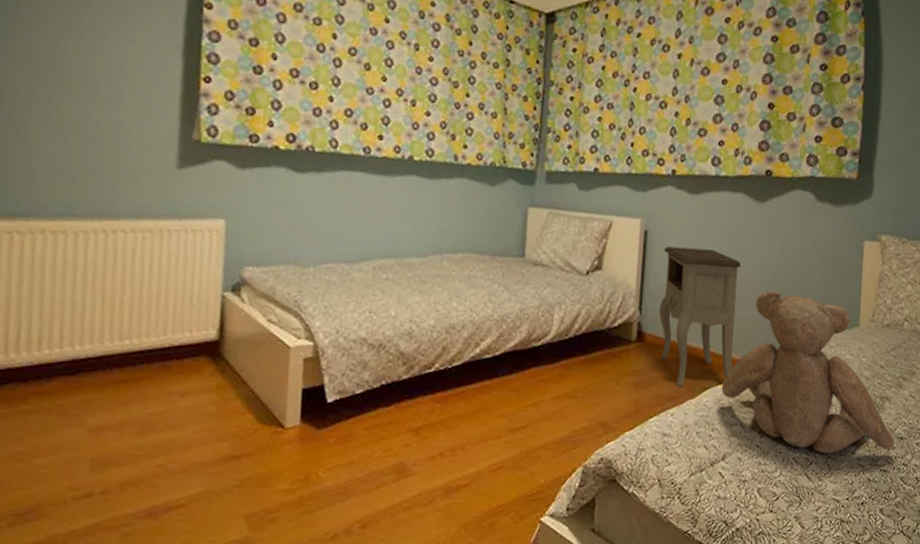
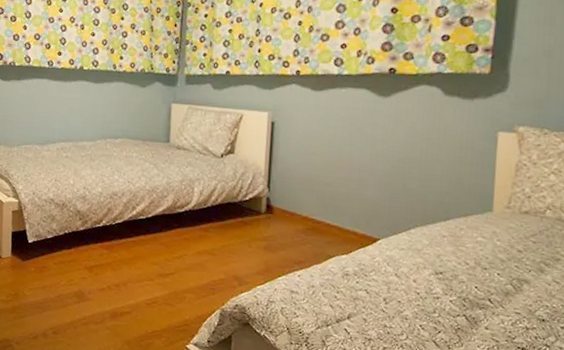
nightstand: present [658,246,741,387] -> none [285,135,365,254]
teddy bear: present [721,291,896,455] -> none [346,176,536,330]

